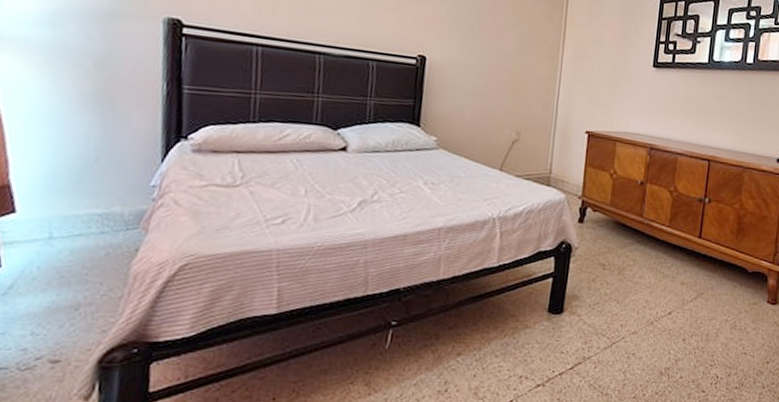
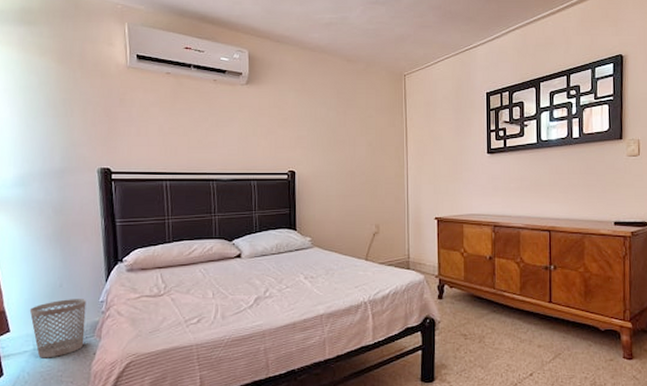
wastebasket: none [47,178,132,251] -> present [29,299,86,358]

